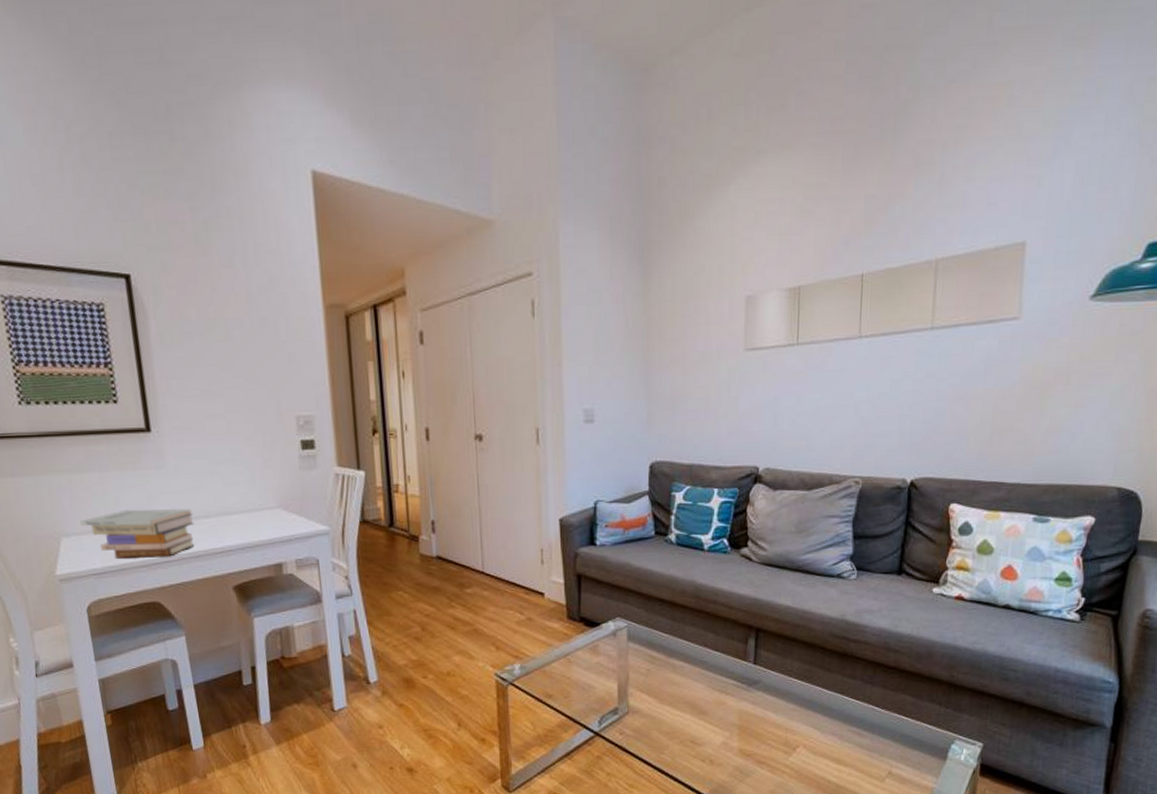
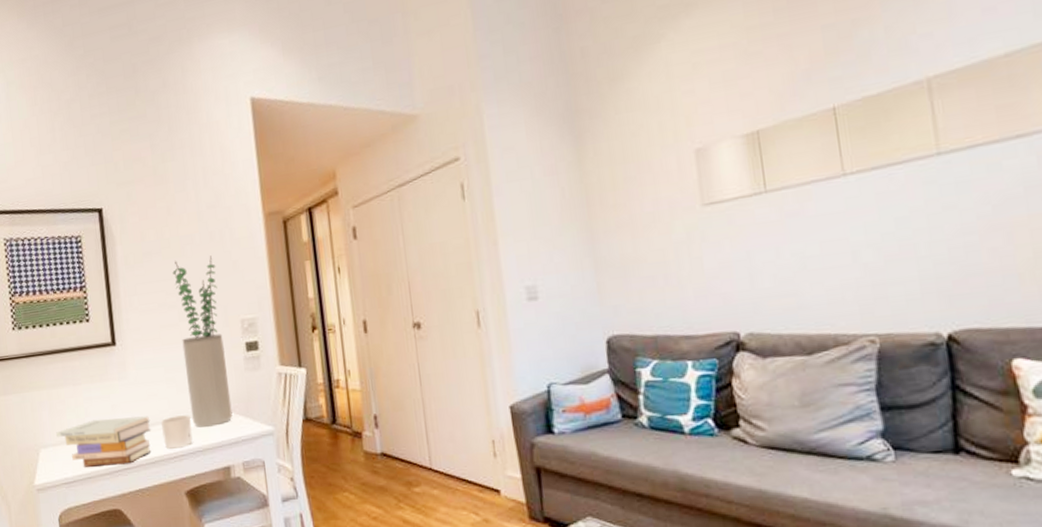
mug: none [204,510,241,545] -> present [160,415,193,450]
vase: none [217,344,285,524] -> present [172,255,233,428]

